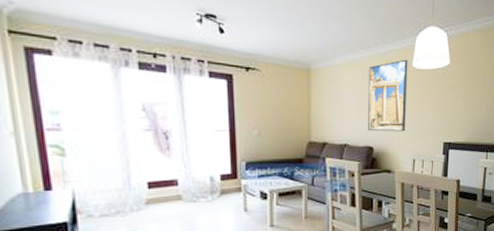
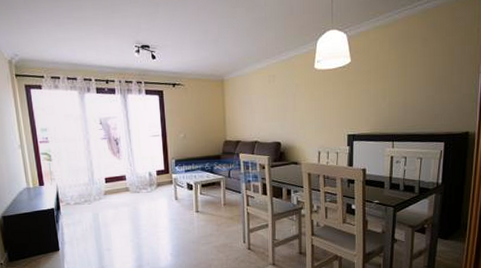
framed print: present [368,59,408,132] -> none [274,62,311,129]

